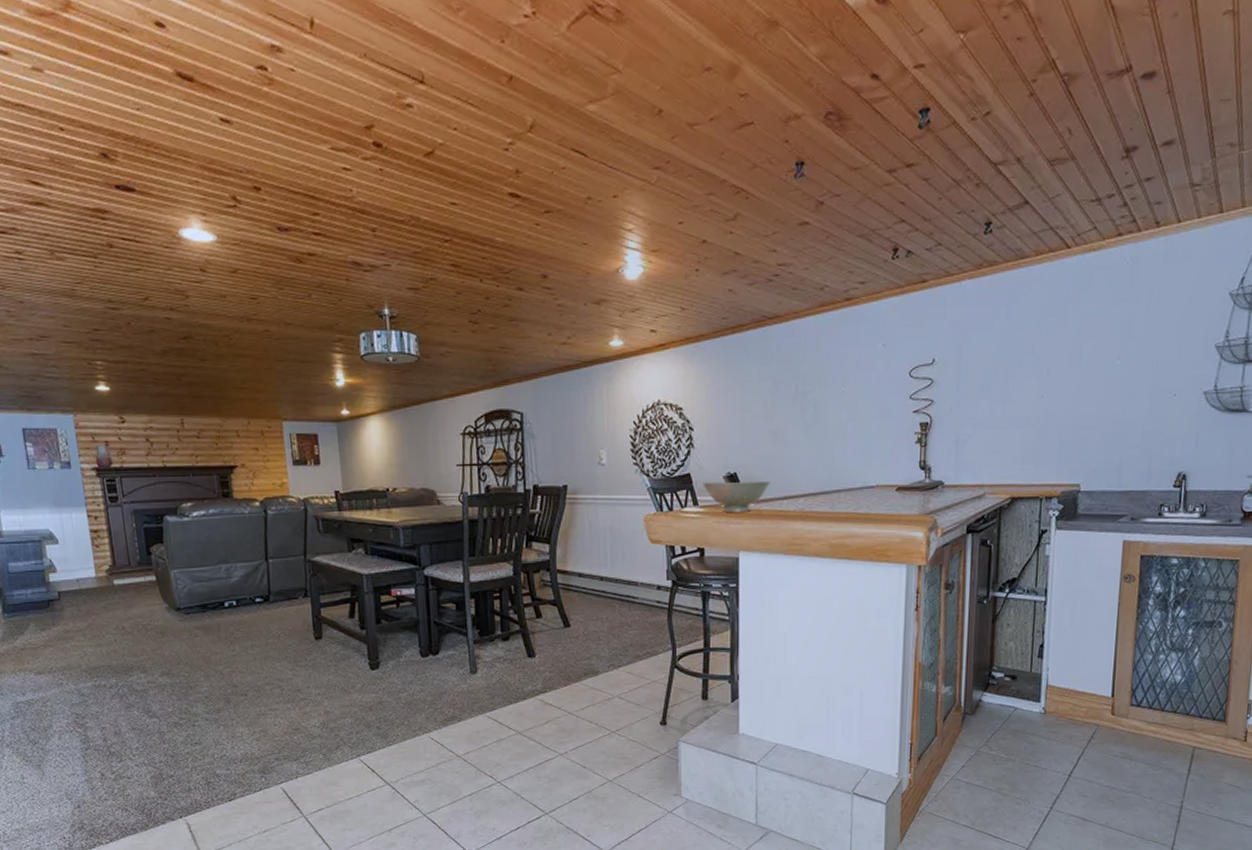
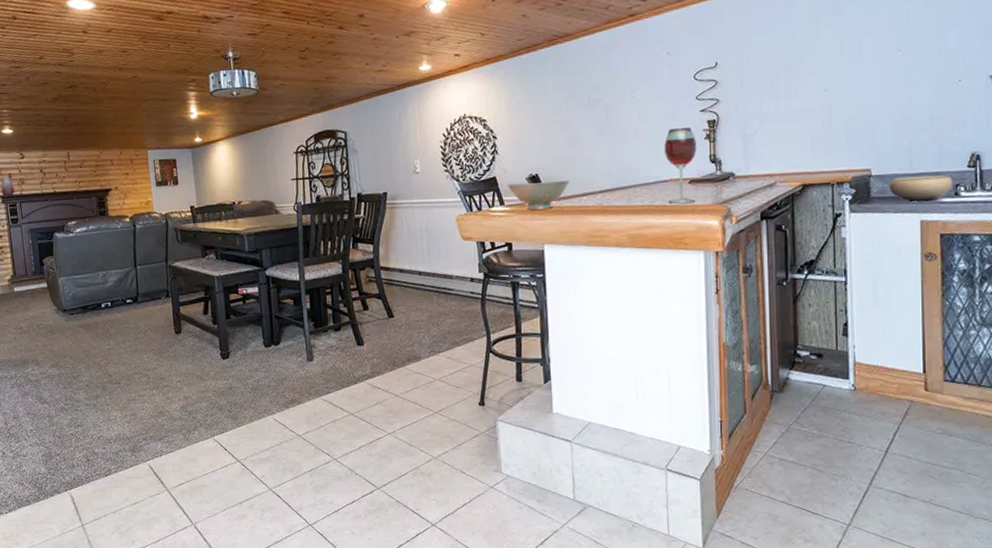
wineglass: none [873,429,907,513] -> present [664,127,697,204]
bowl: none [1095,493,1158,520] -> present [888,175,953,201]

